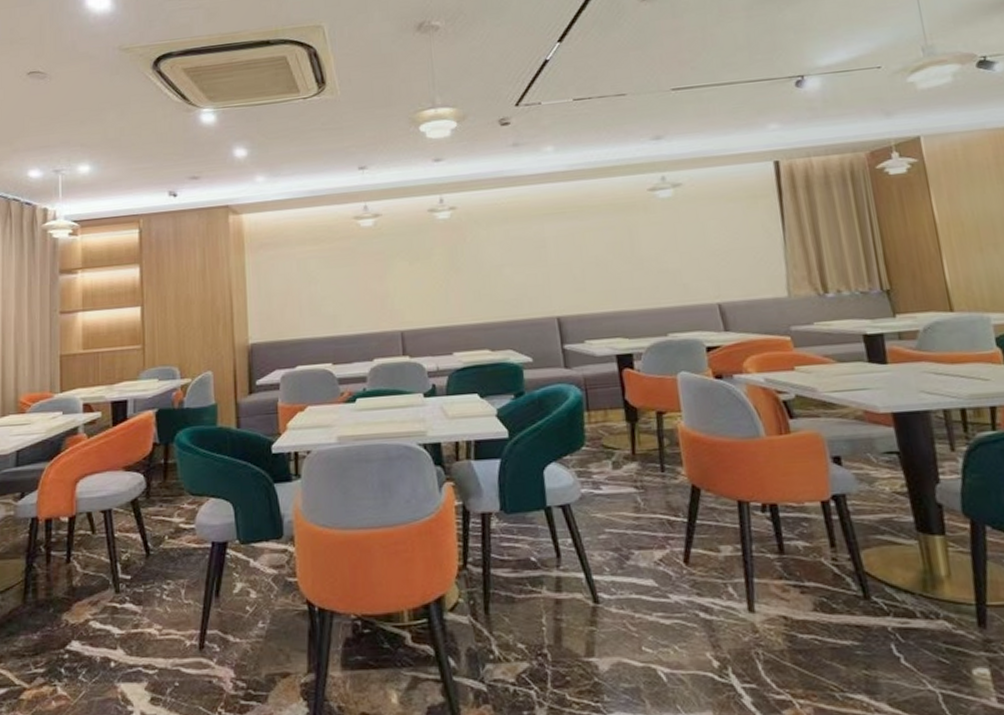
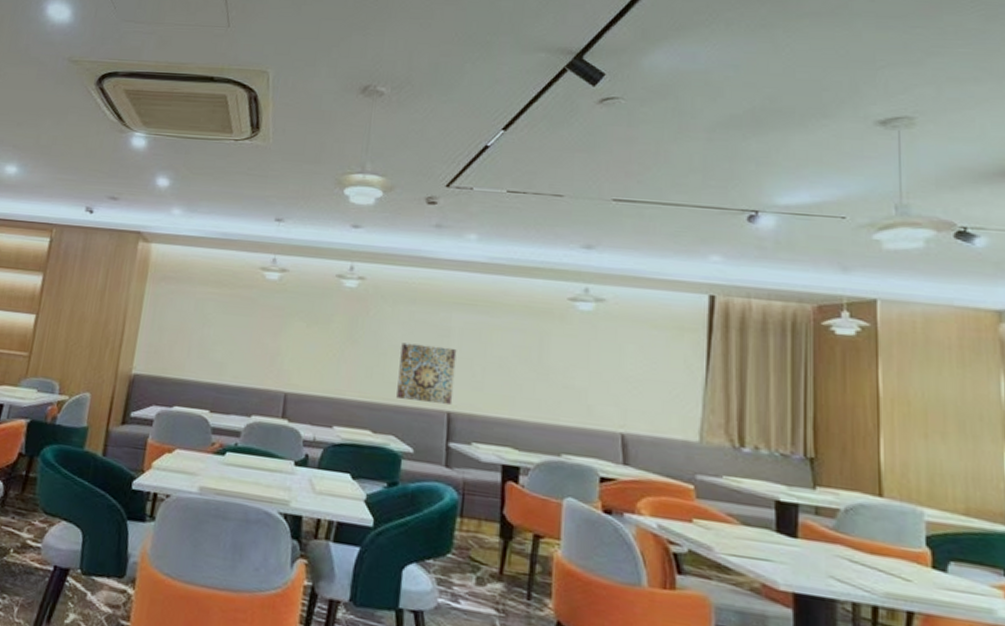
wall art: none [502,257,560,315] -> present [396,342,457,406]

